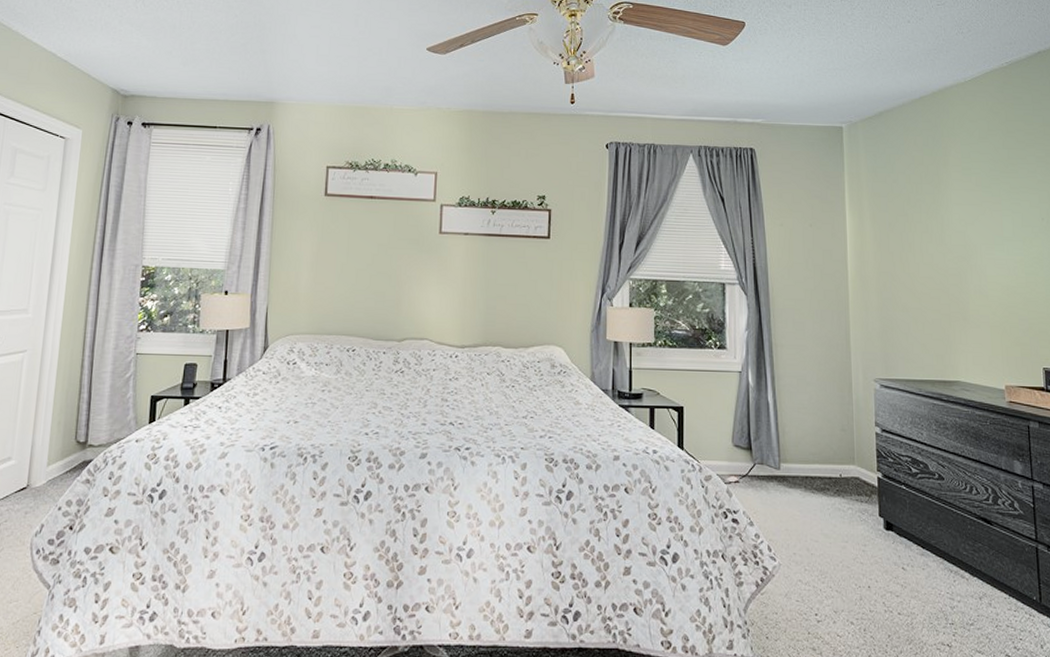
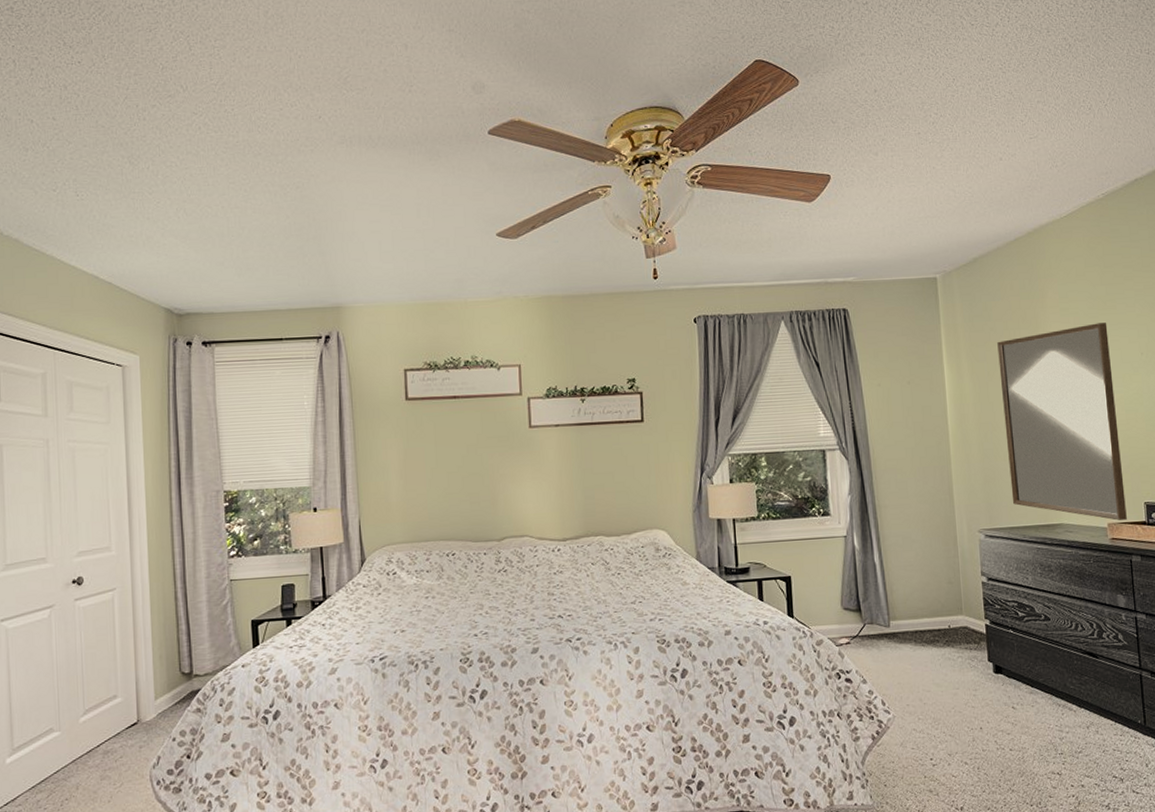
home mirror: none [899,185,1025,384] -> present [997,322,1127,520]

